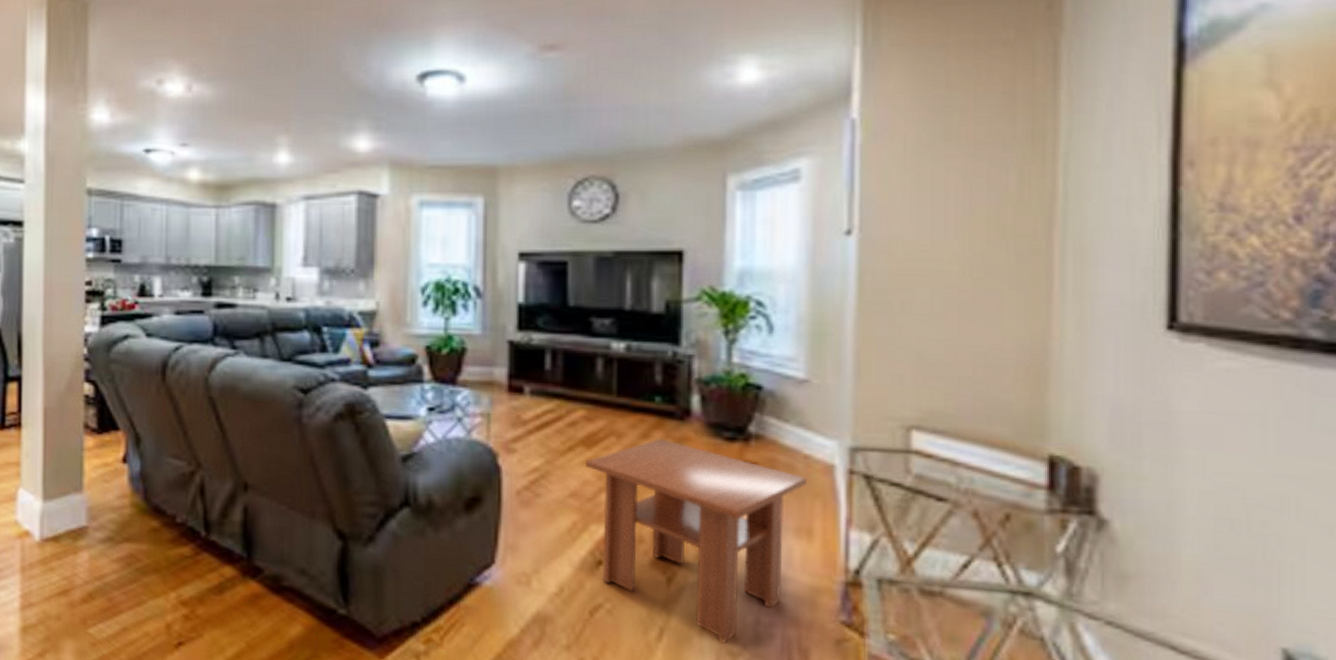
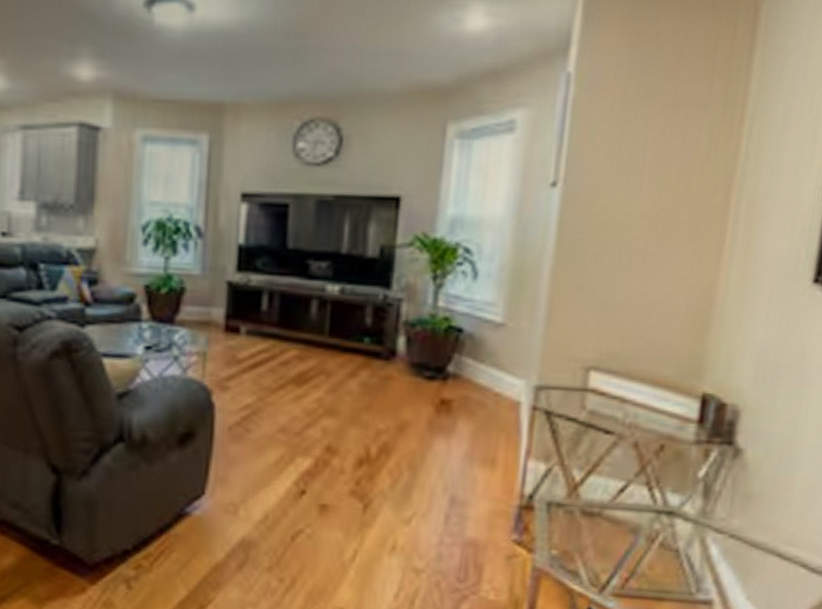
coffee table: present [586,438,807,644] -> none [295,377,495,562]

